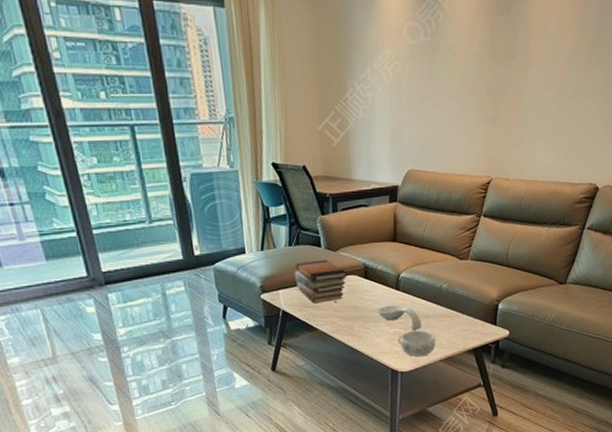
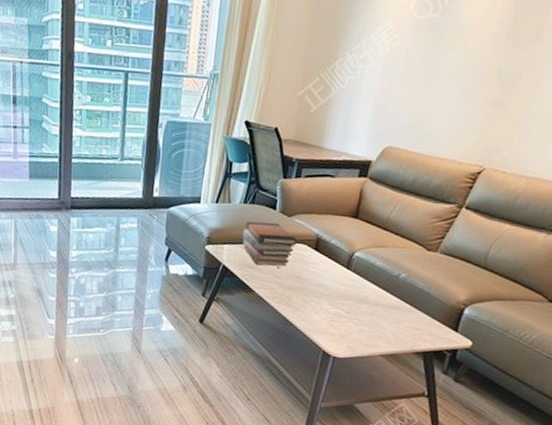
spoon rest: present [377,305,422,330] -> none [320,282,368,316]
decorative bowl: present [398,330,436,357] -> none [337,315,381,347]

